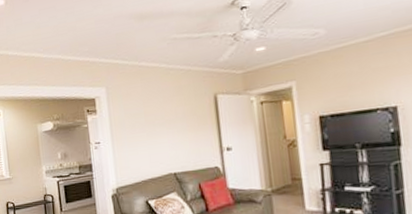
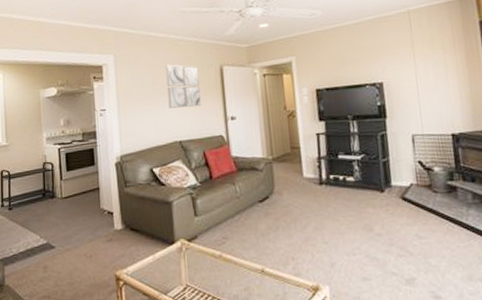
wall art: none [157,94,196,140] -> present [165,64,202,108]

